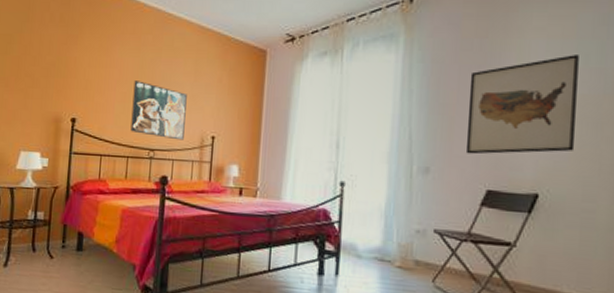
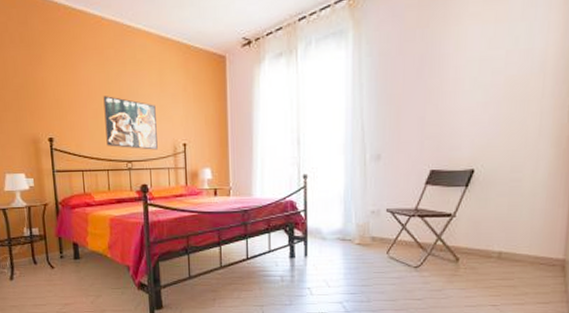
wall art: present [465,55,579,155] -> none [411,38,510,139]

